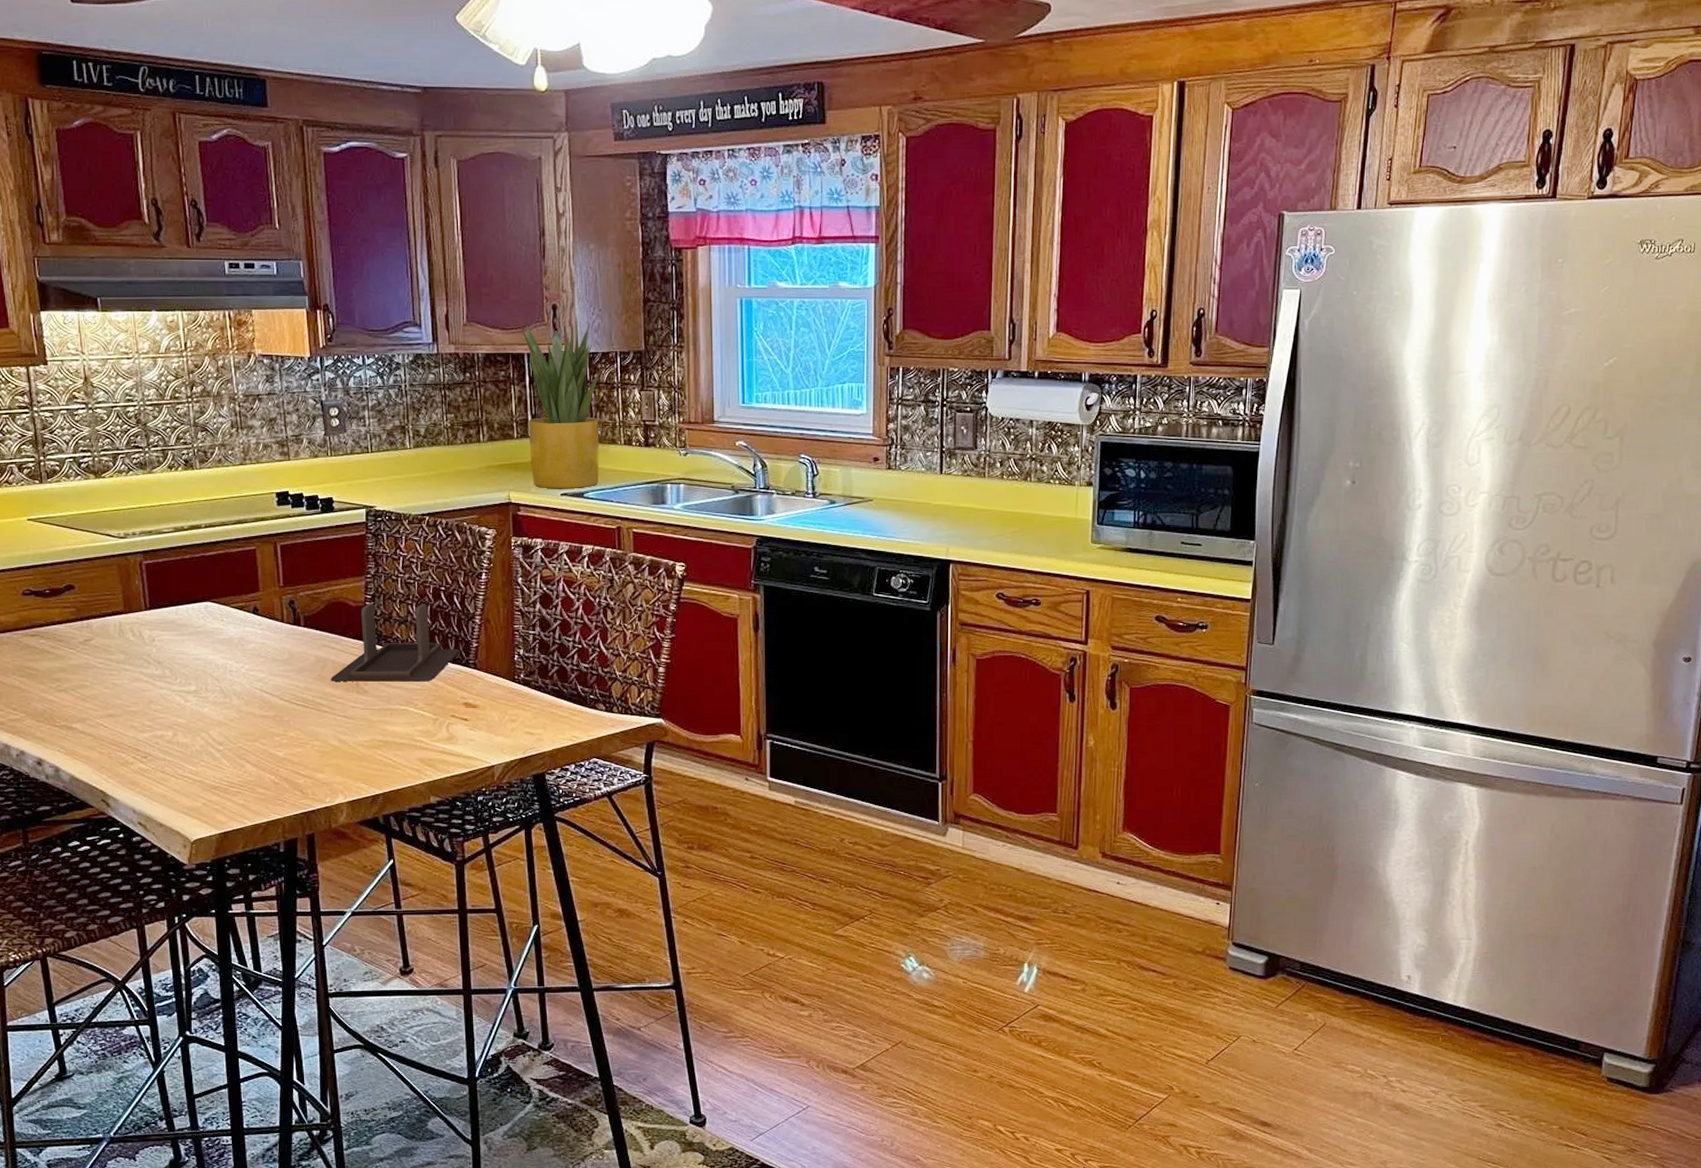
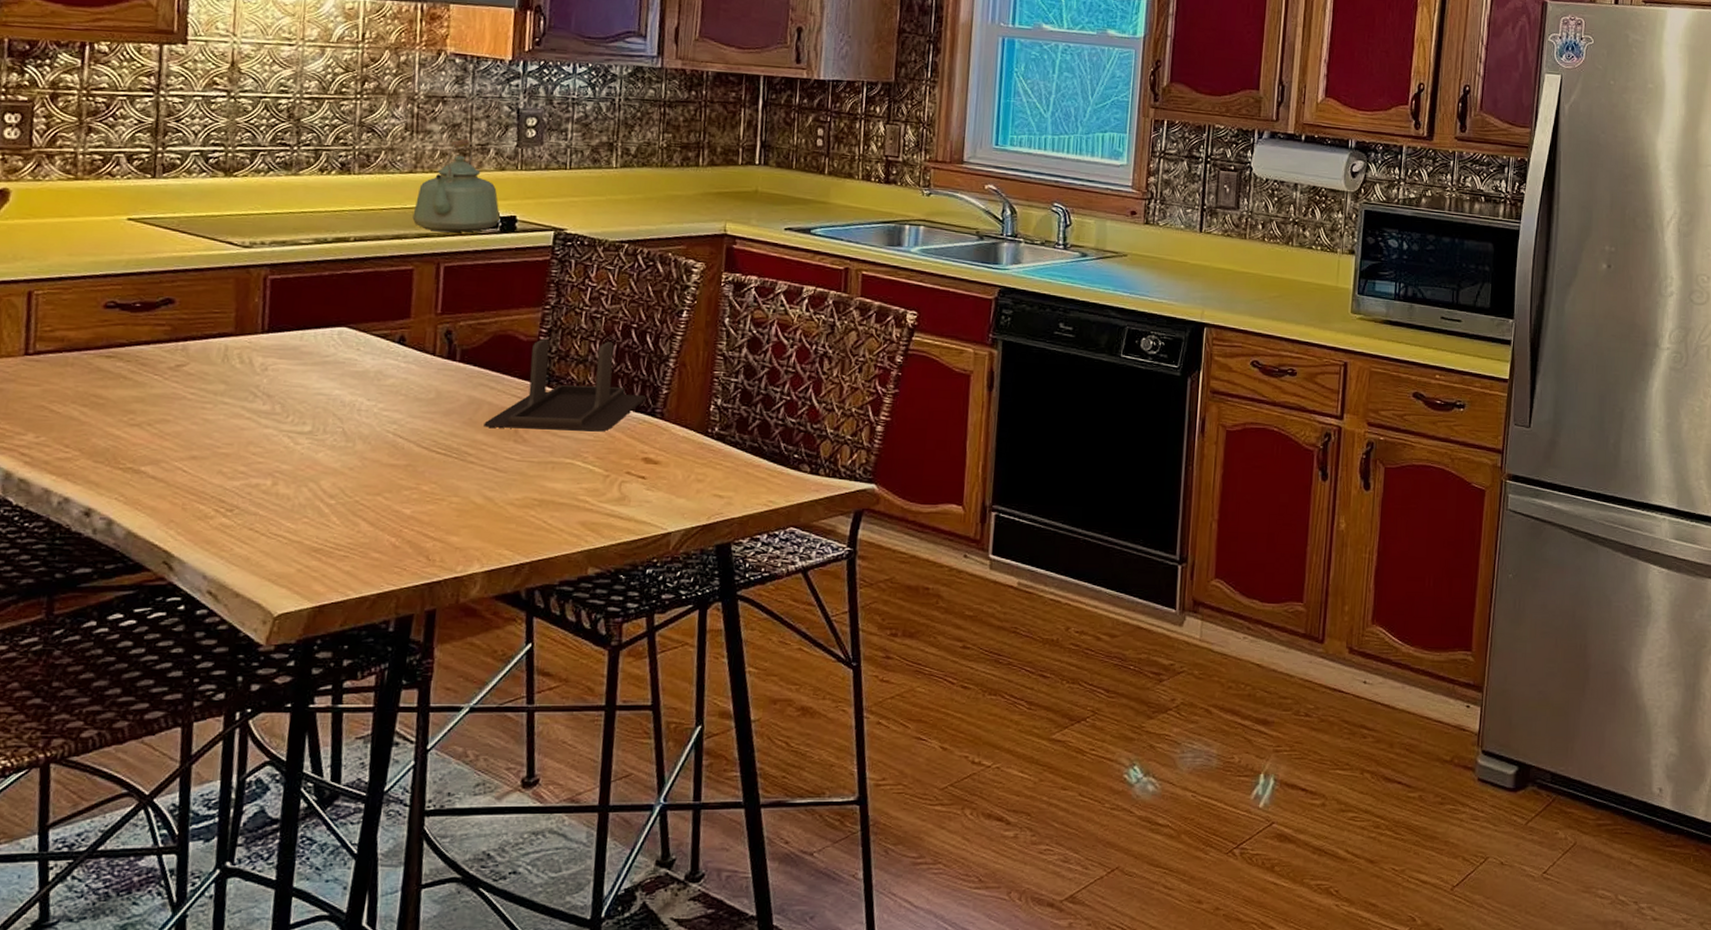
kettle: none [248,431,320,515] -> present [412,138,501,232]
planter: present [520,318,603,489] -> none [754,43,846,224]

